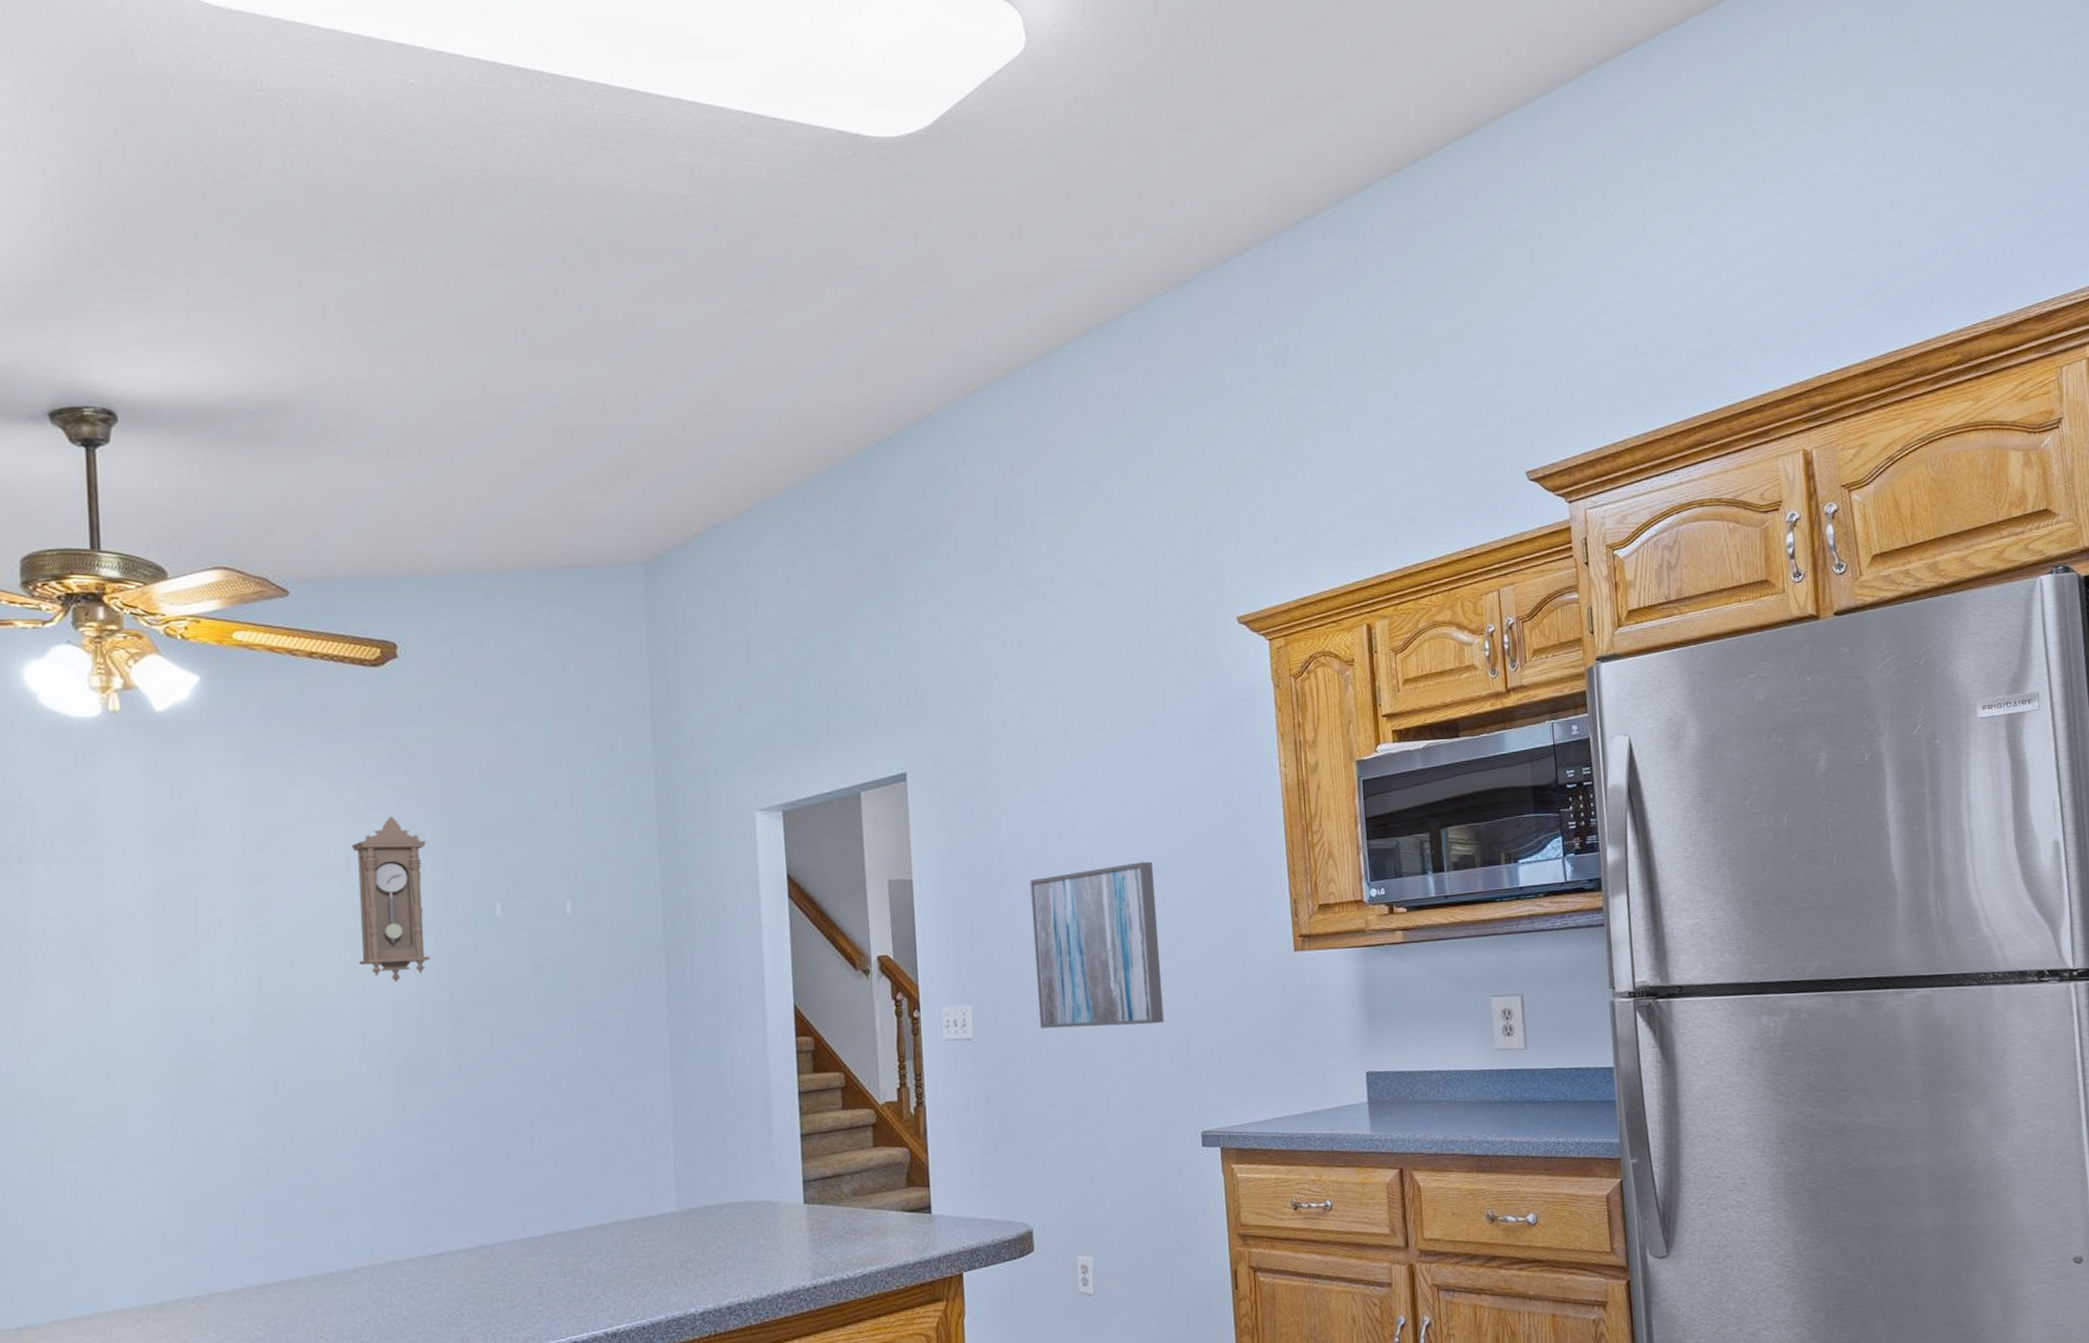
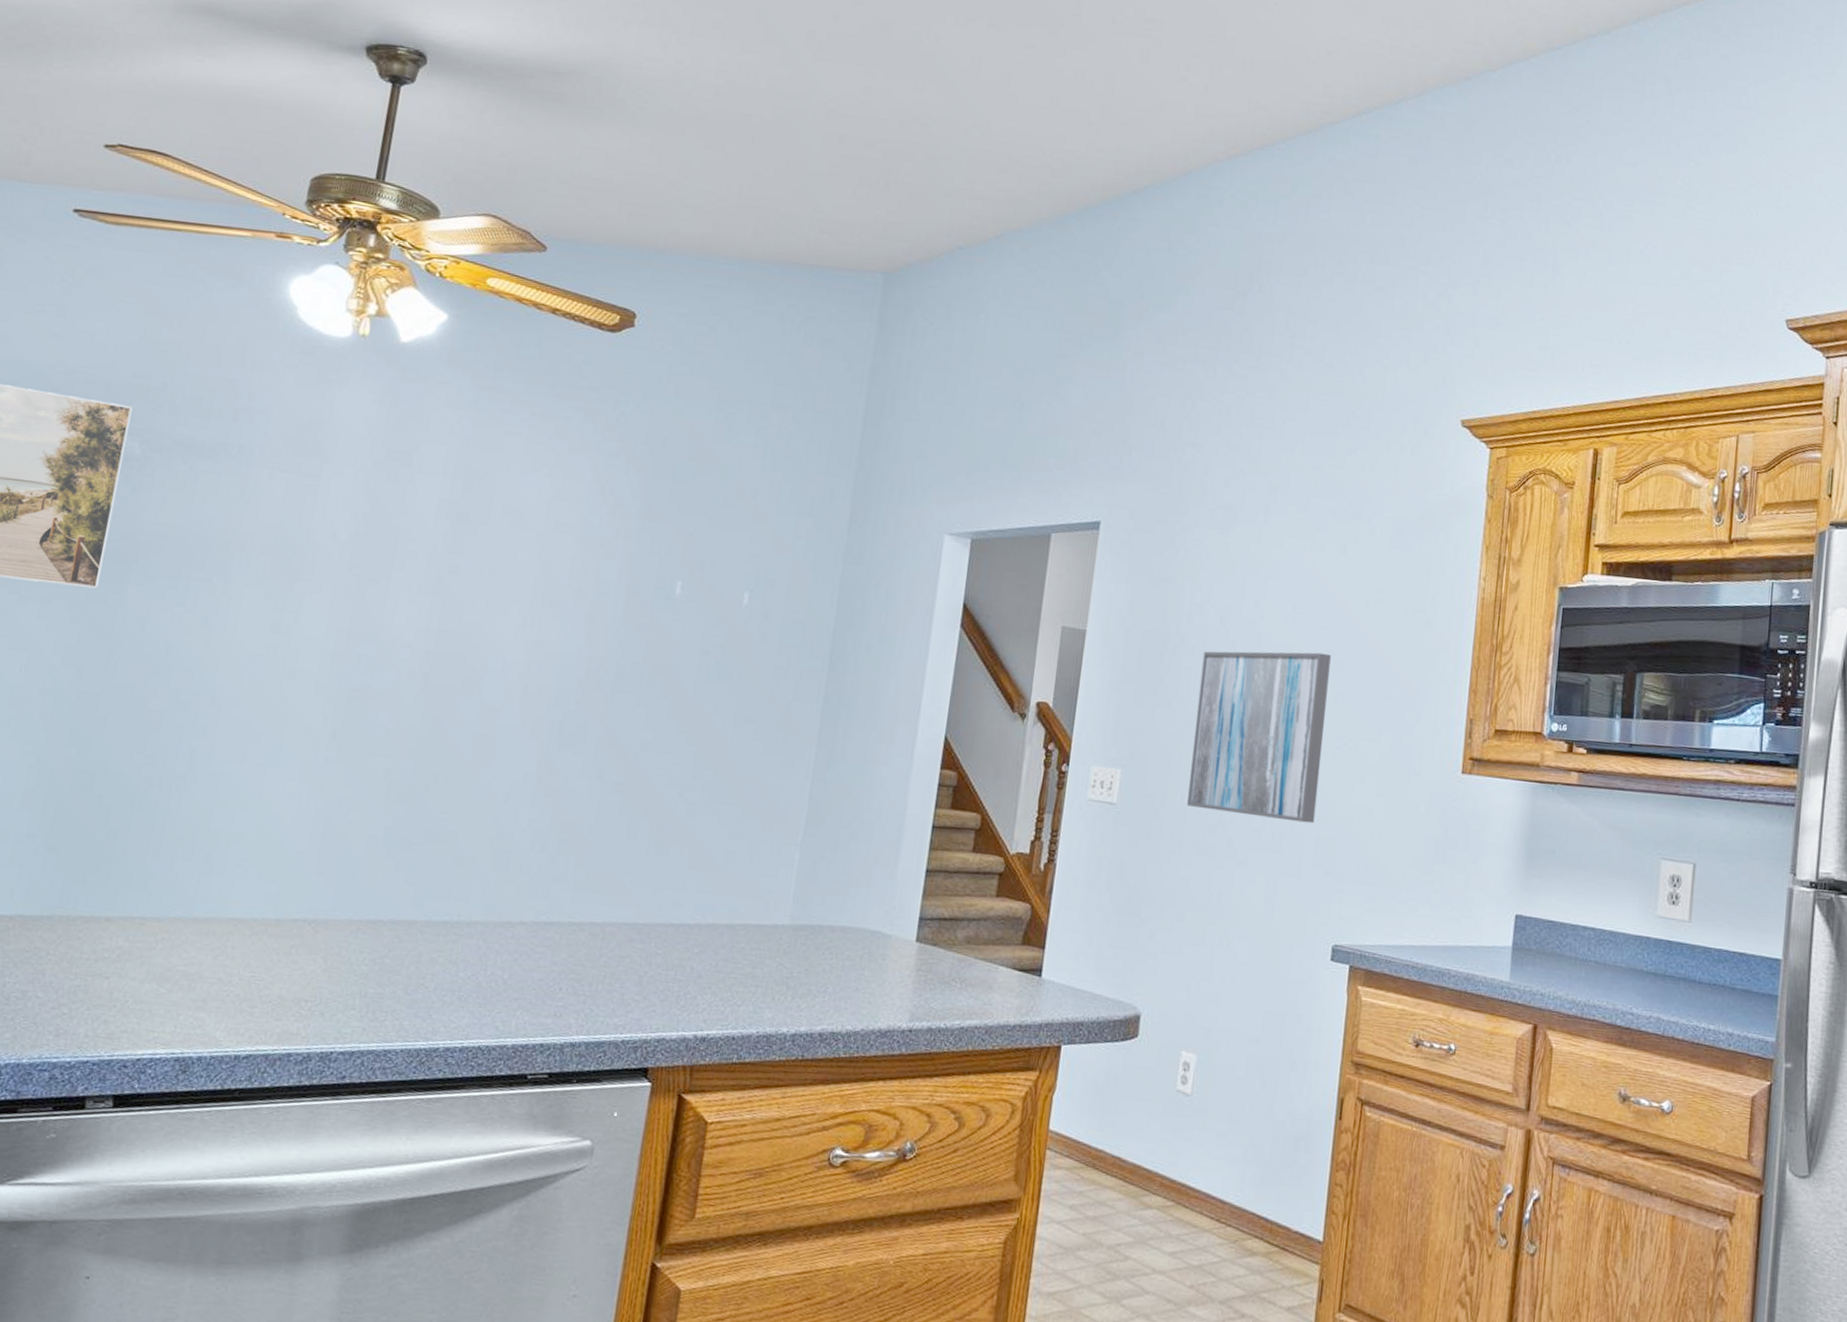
pendulum clock: present [351,816,431,983] -> none [536,479,625,643]

